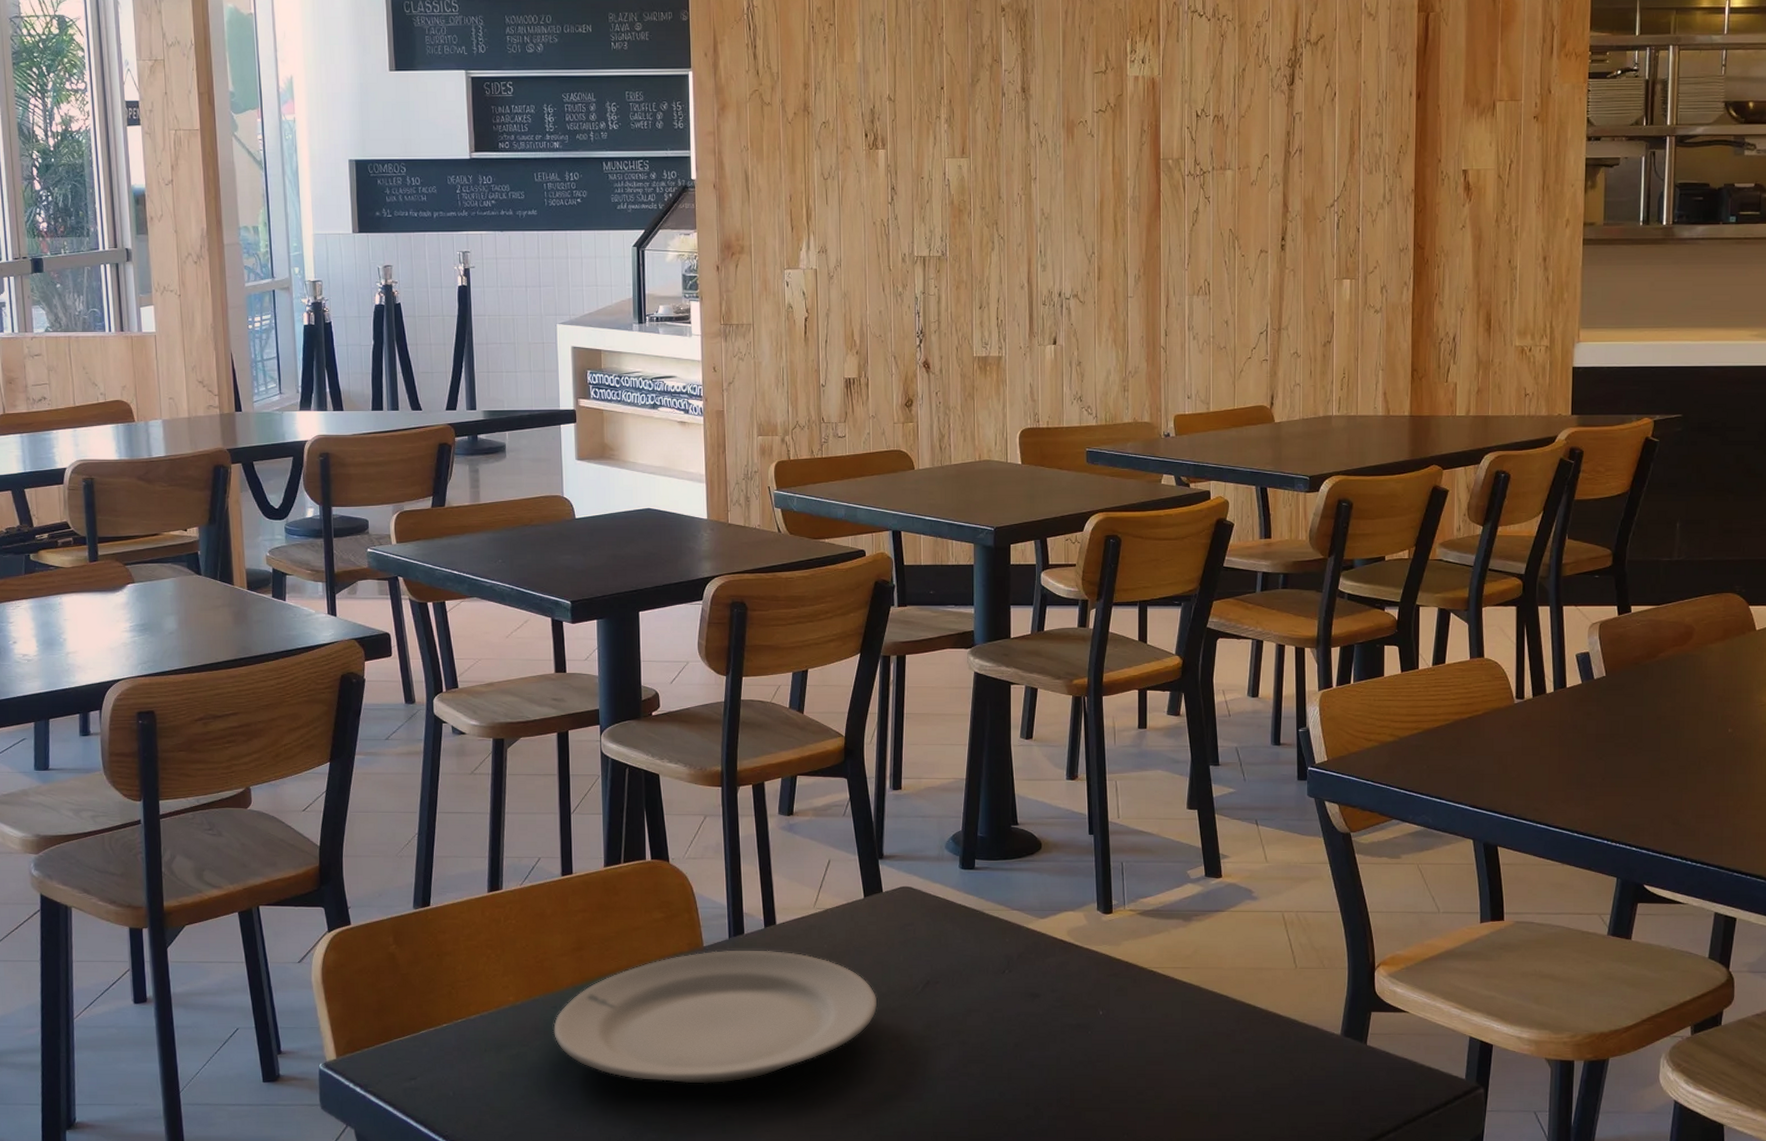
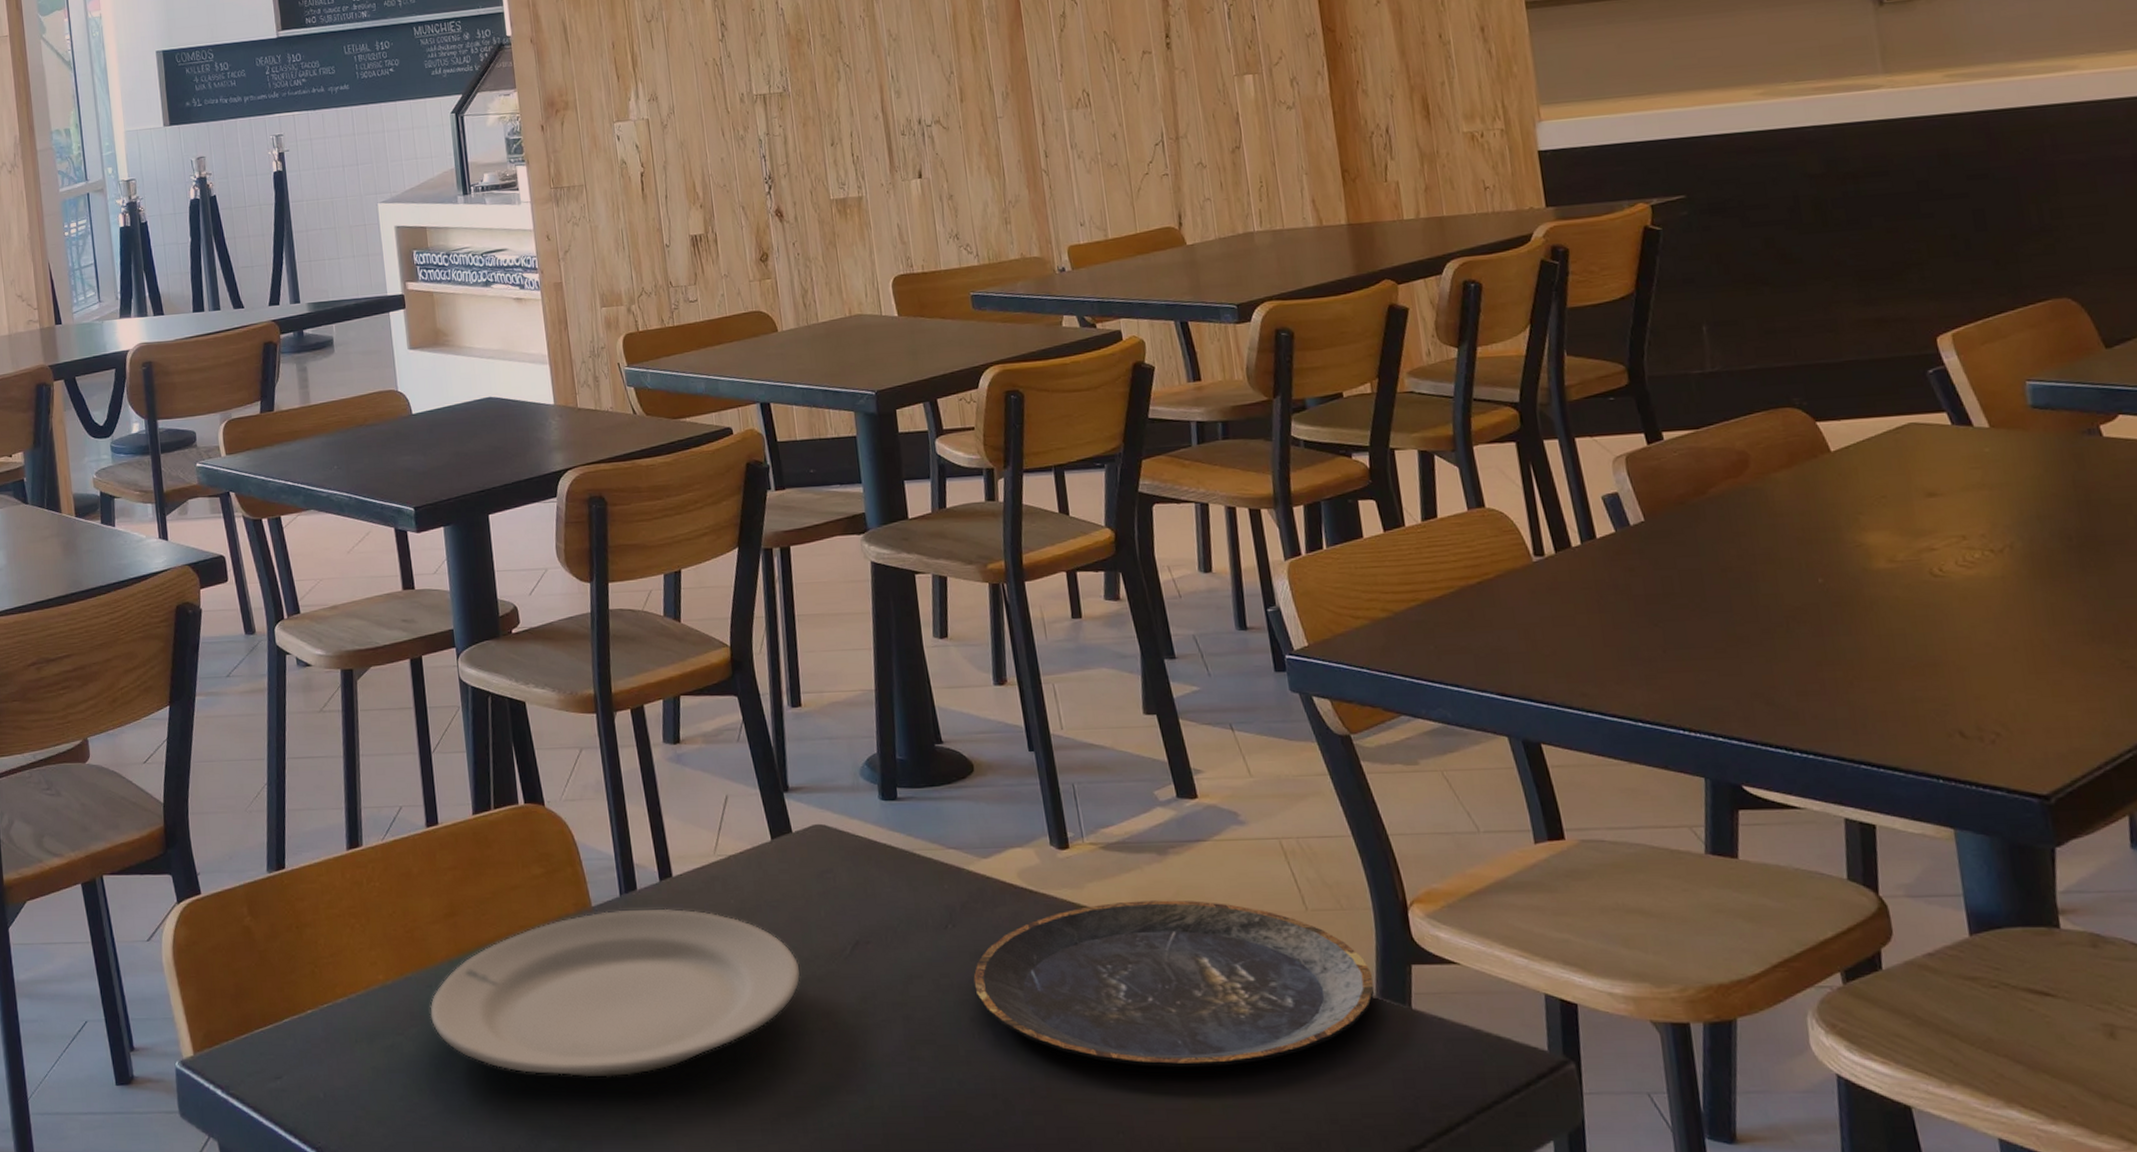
plate: none [1021,956,1340,1086] -> present [973,900,1375,1068]

